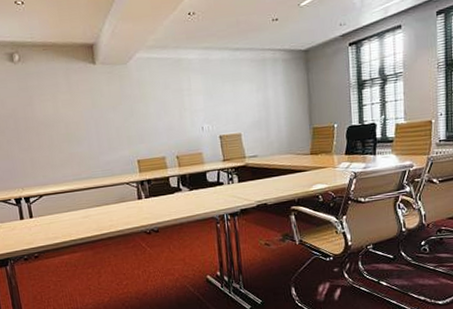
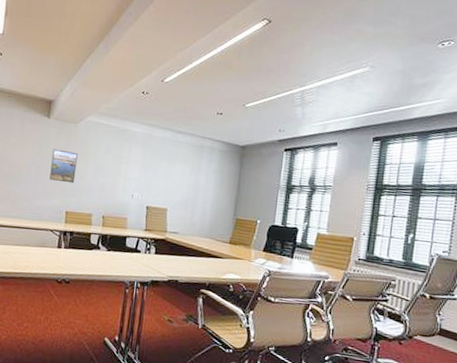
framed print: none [107,95,139,131] -> present [49,149,78,183]

